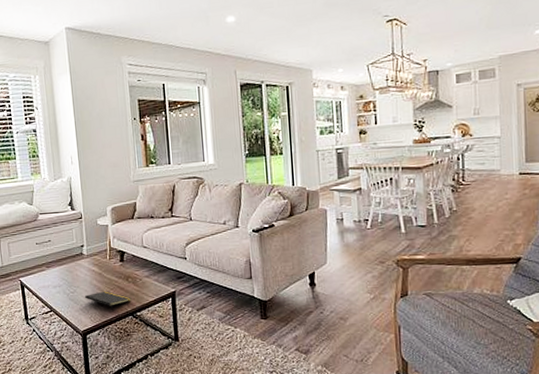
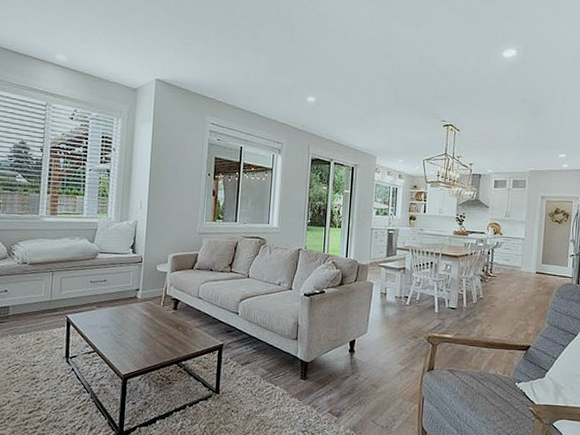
notepad: present [85,291,132,311] -> none [132,337,179,357]

